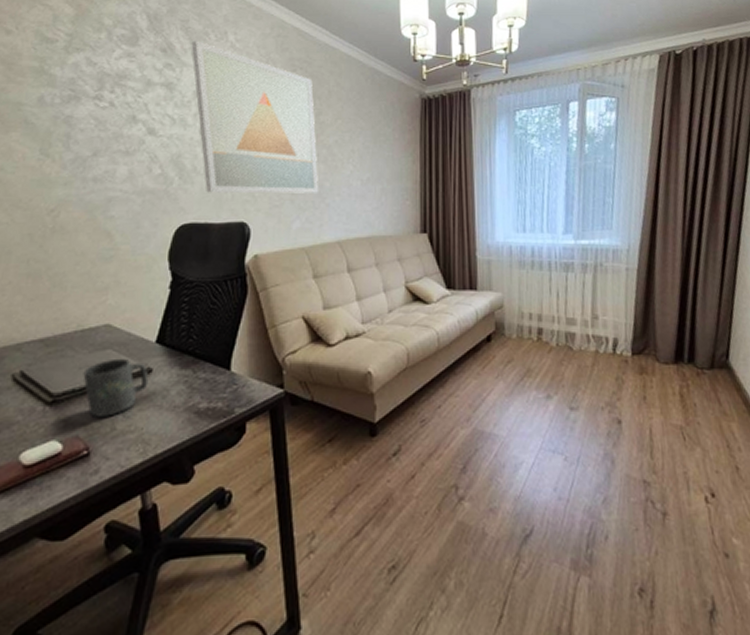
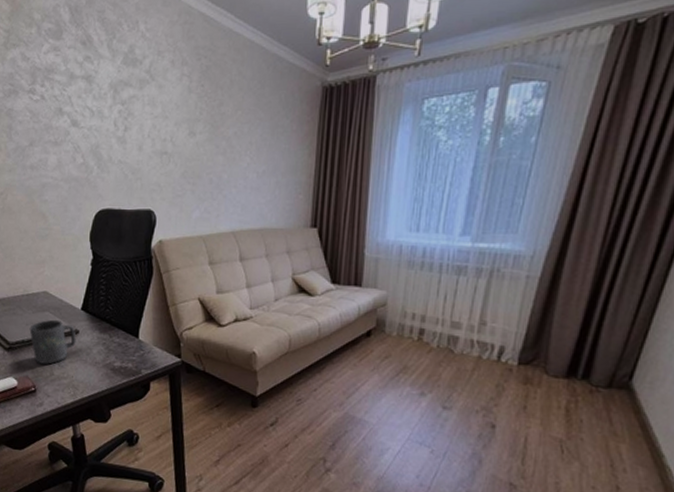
wall art: present [191,40,319,194] -> none [106,31,218,185]

